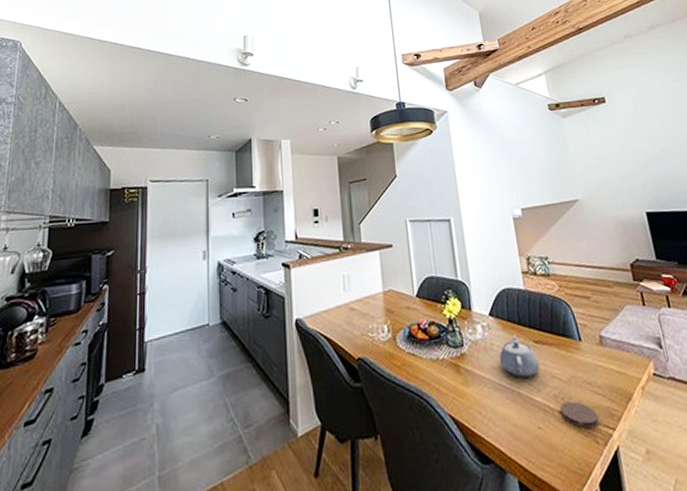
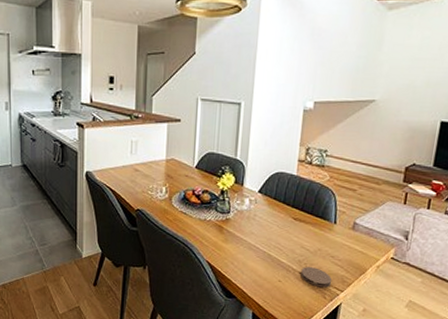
teapot: present [499,334,540,378] -> none [258,210,293,245]

